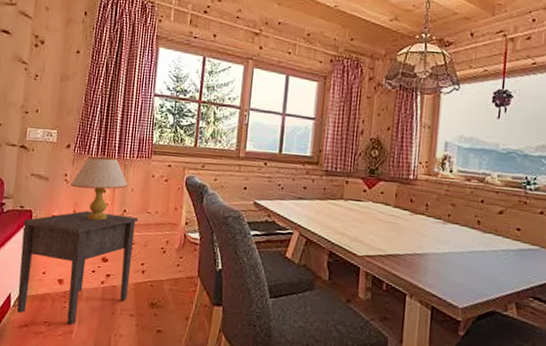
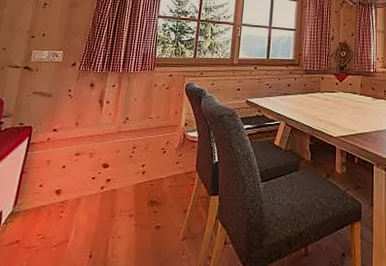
nightstand: present [16,210,139,325] -> none [7,122,141,234]
table lamp: present [70,156,128,221] -> none [74,71,131,131]

